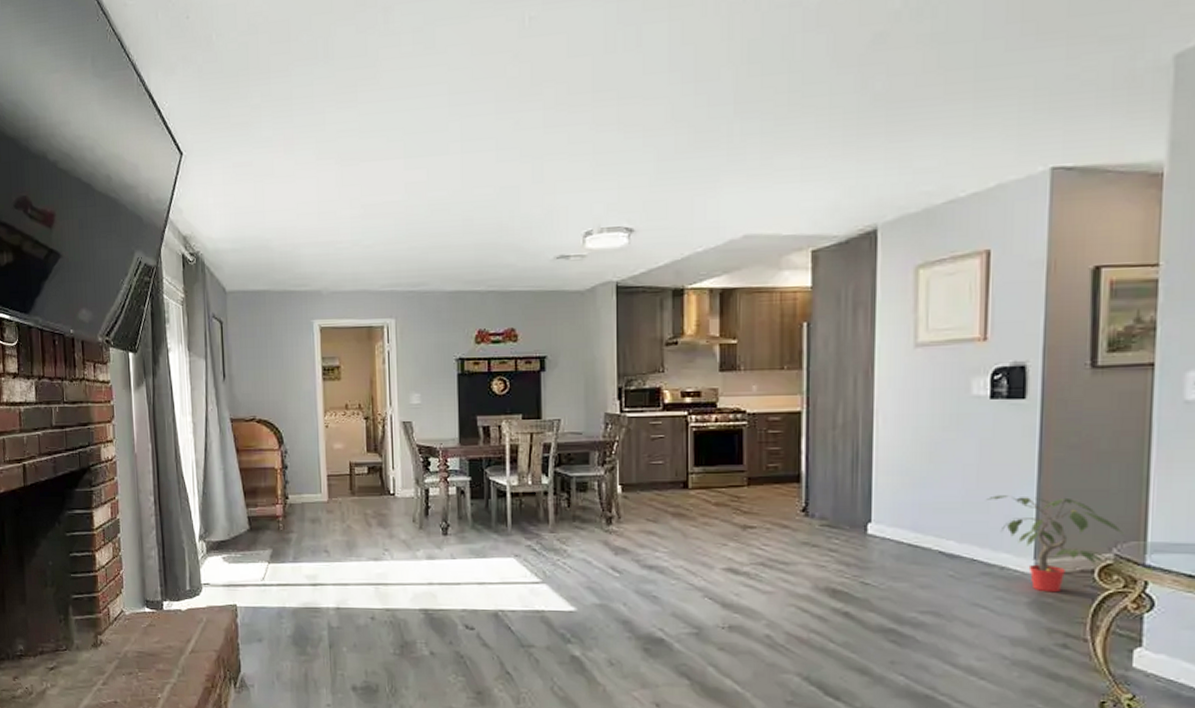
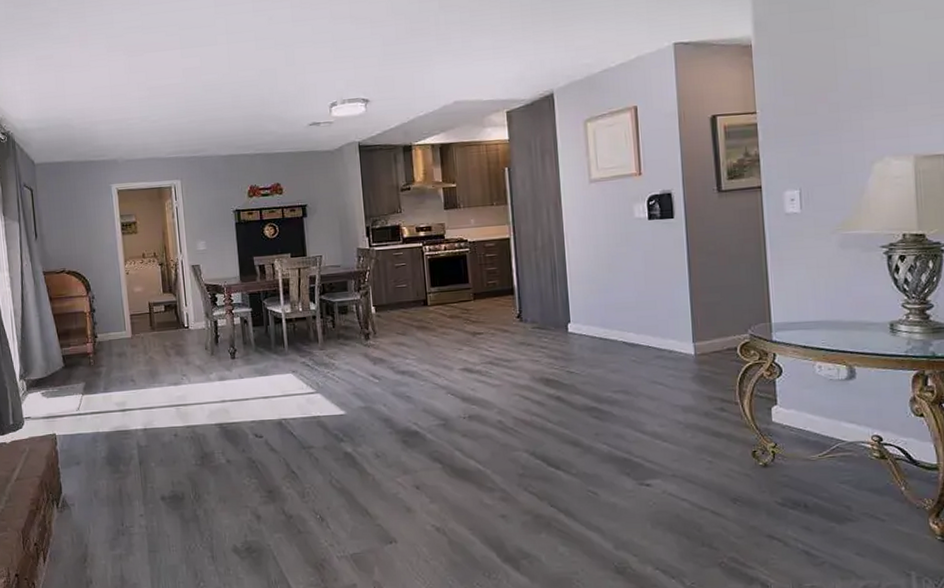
potted plant: present [987,495,1123,593] -> none [654,292,754,368]

